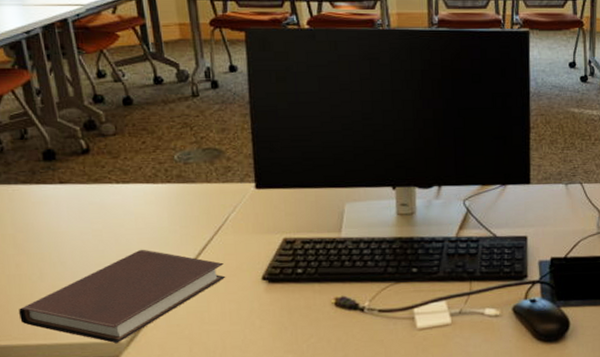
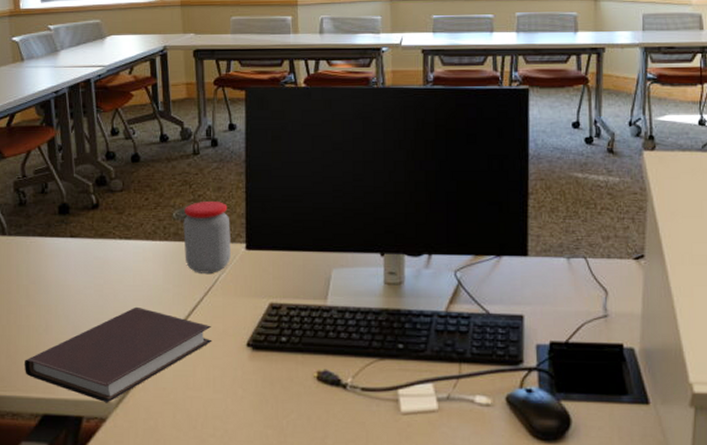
jar: none [186,143,240,214] -> present [183,202,231,273]

